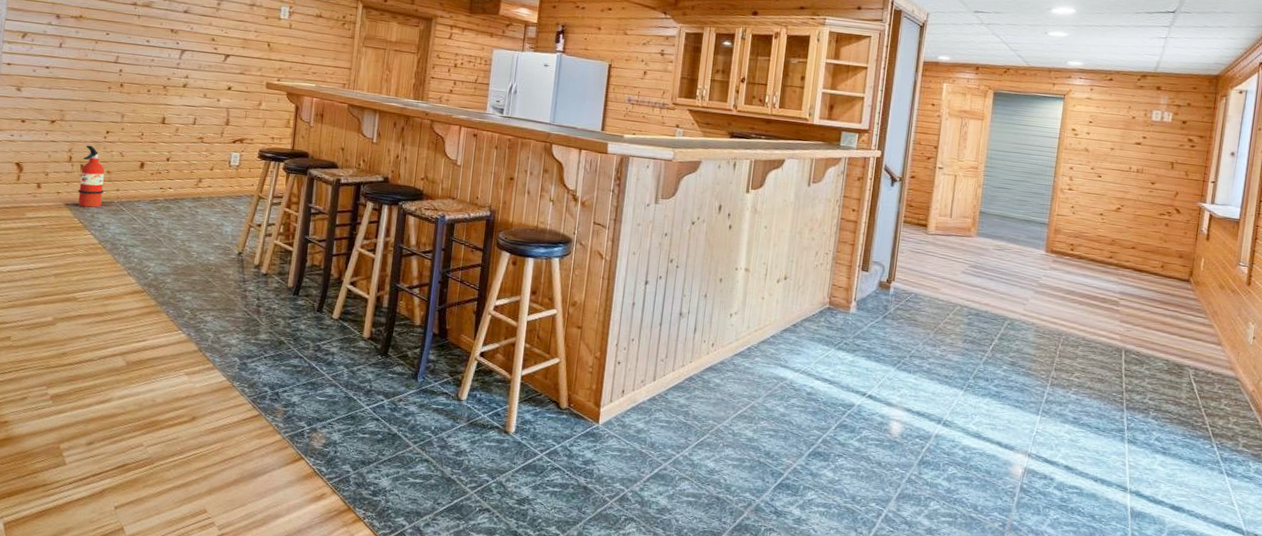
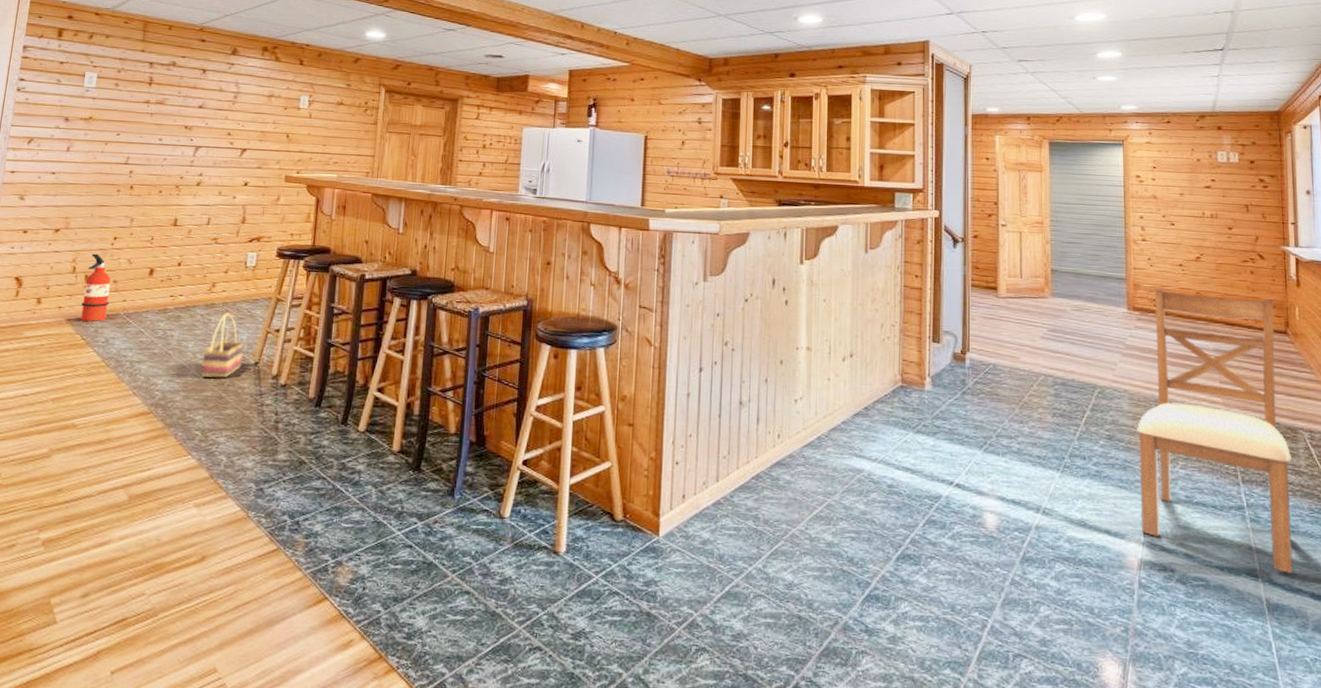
basket: none [189,206,228,265] -> present [201,313,244,378]
chair: none [1030,235,1183,489] -> present [1137,289,1293,575]

